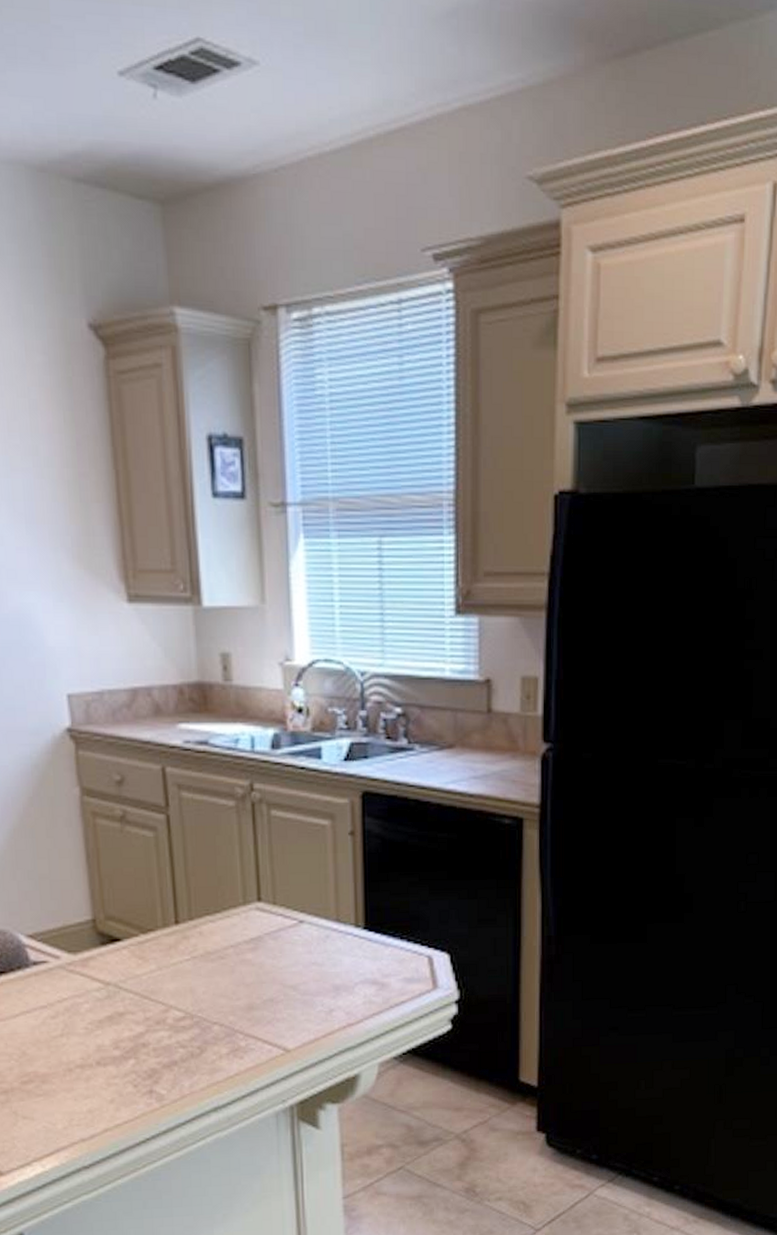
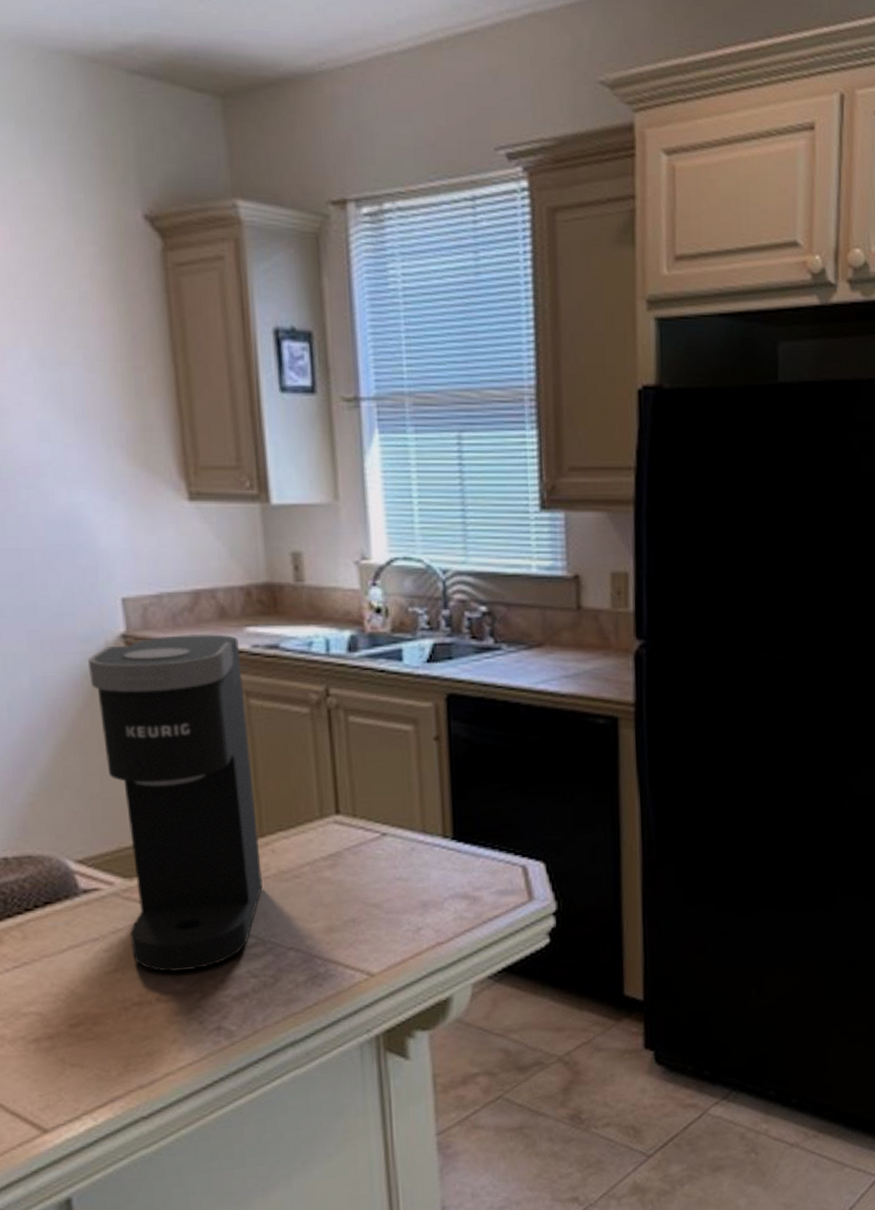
coffee maker: none [38,730,191,1039] -> present [88,634,263,972]

